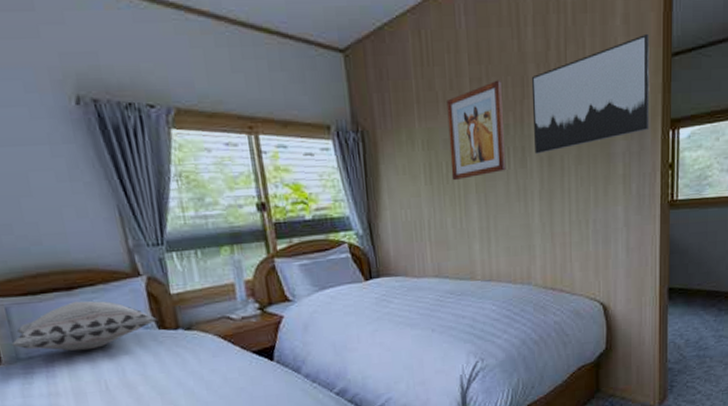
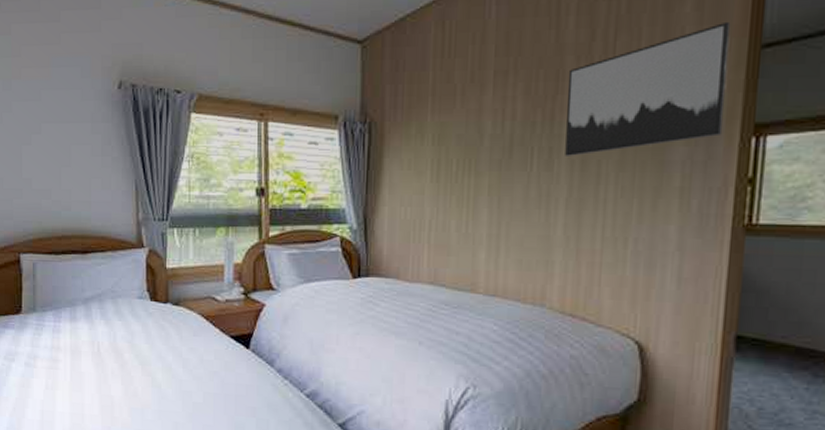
decorative pillow: present [11,301,157,351] -> none [32,264,151,312]
wall art: present [446,80,507,181] -> none [461,73,531,180]

